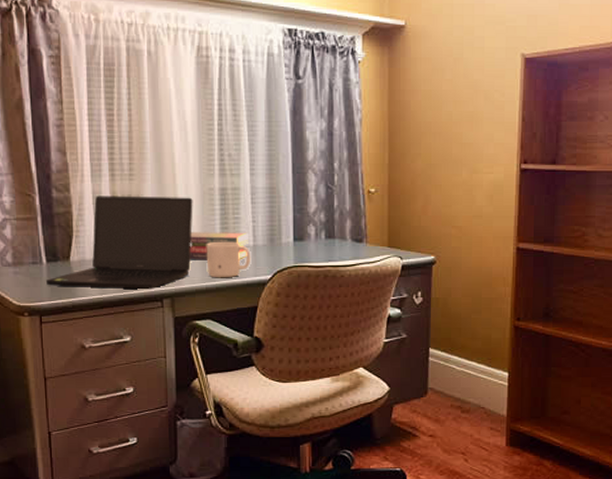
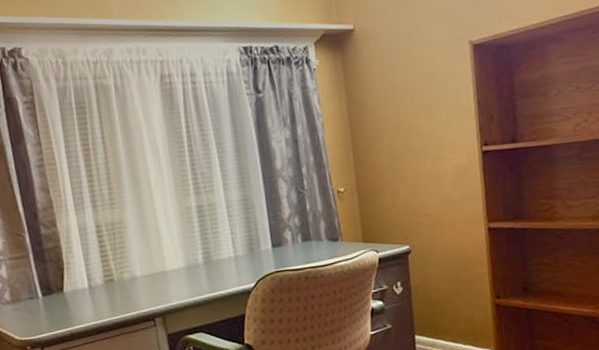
laptop: present [45,195,193,290] -> none [43,218,178,318]
books: present [189,232,250,260] -> none [173,244,230,278]
mug: present [206,241,251,278] -> none [189,255,234,292]

